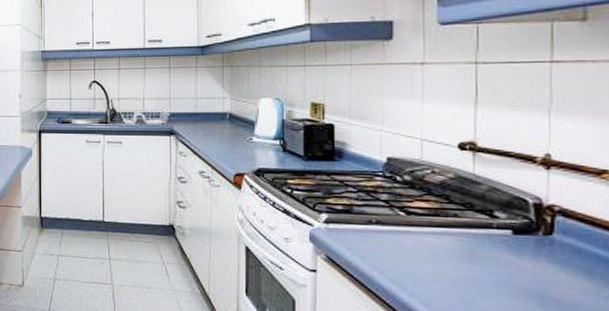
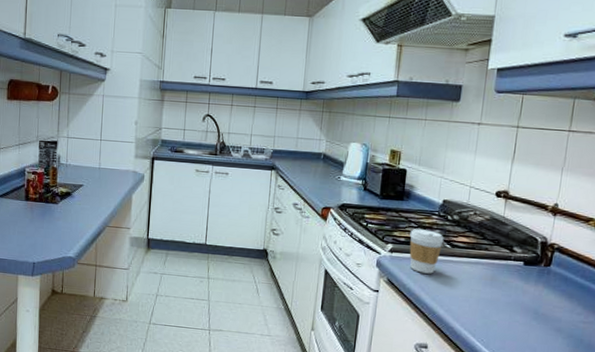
coffee cup: none [348,194,395,249] -> present [409,229,444,274]

